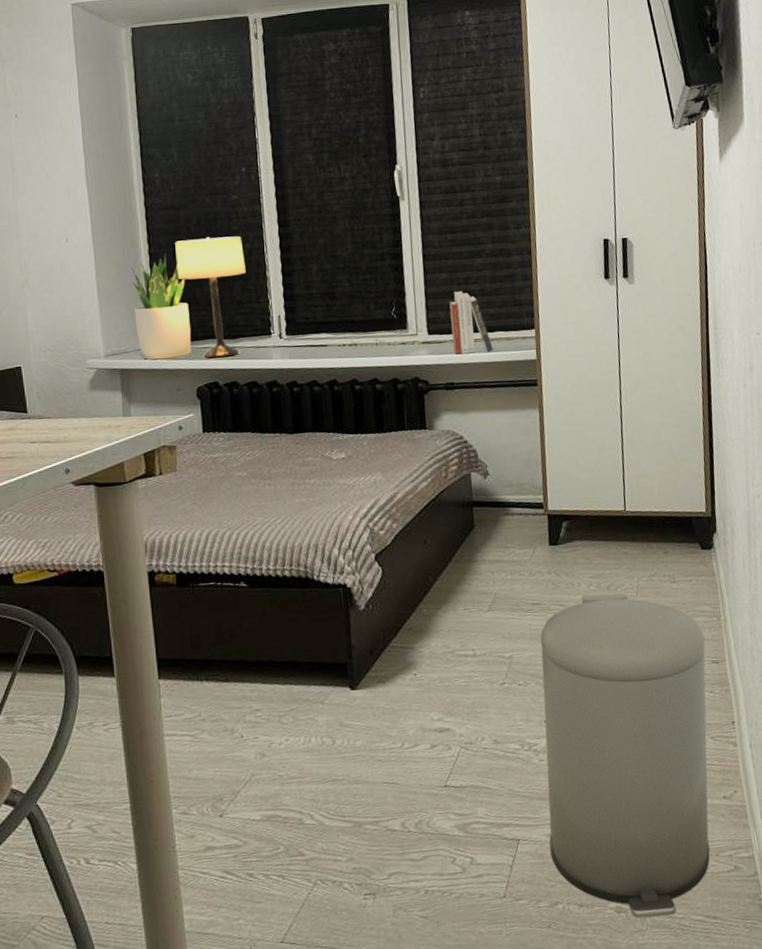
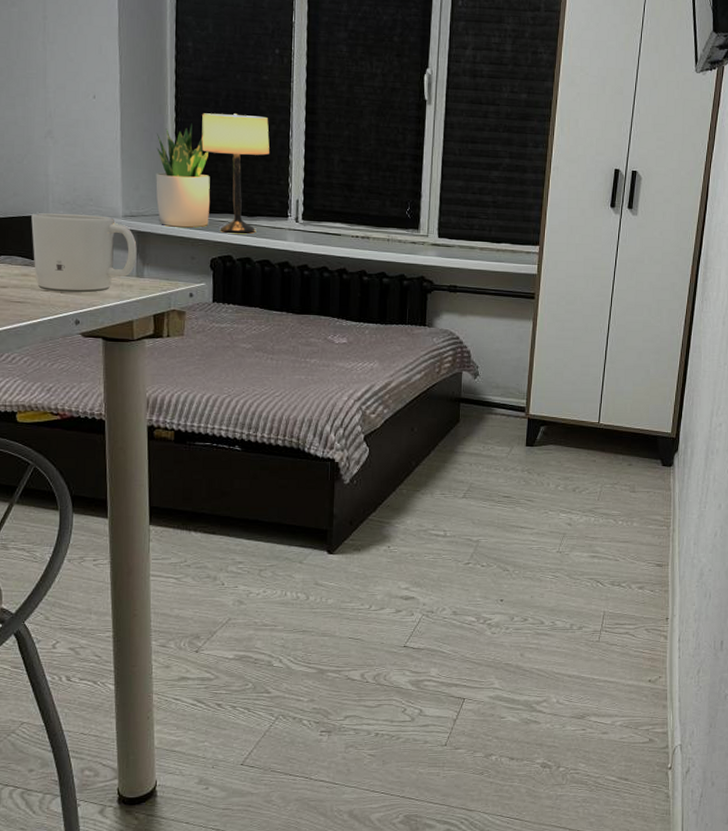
mug: none [14,358,122,443] -> present [31,212,137,293]
books: present [449,291,493,355] -> none [461,199,498,261]
pedal bin: present [540,593,710,919] -> none [491,495,653,775]

